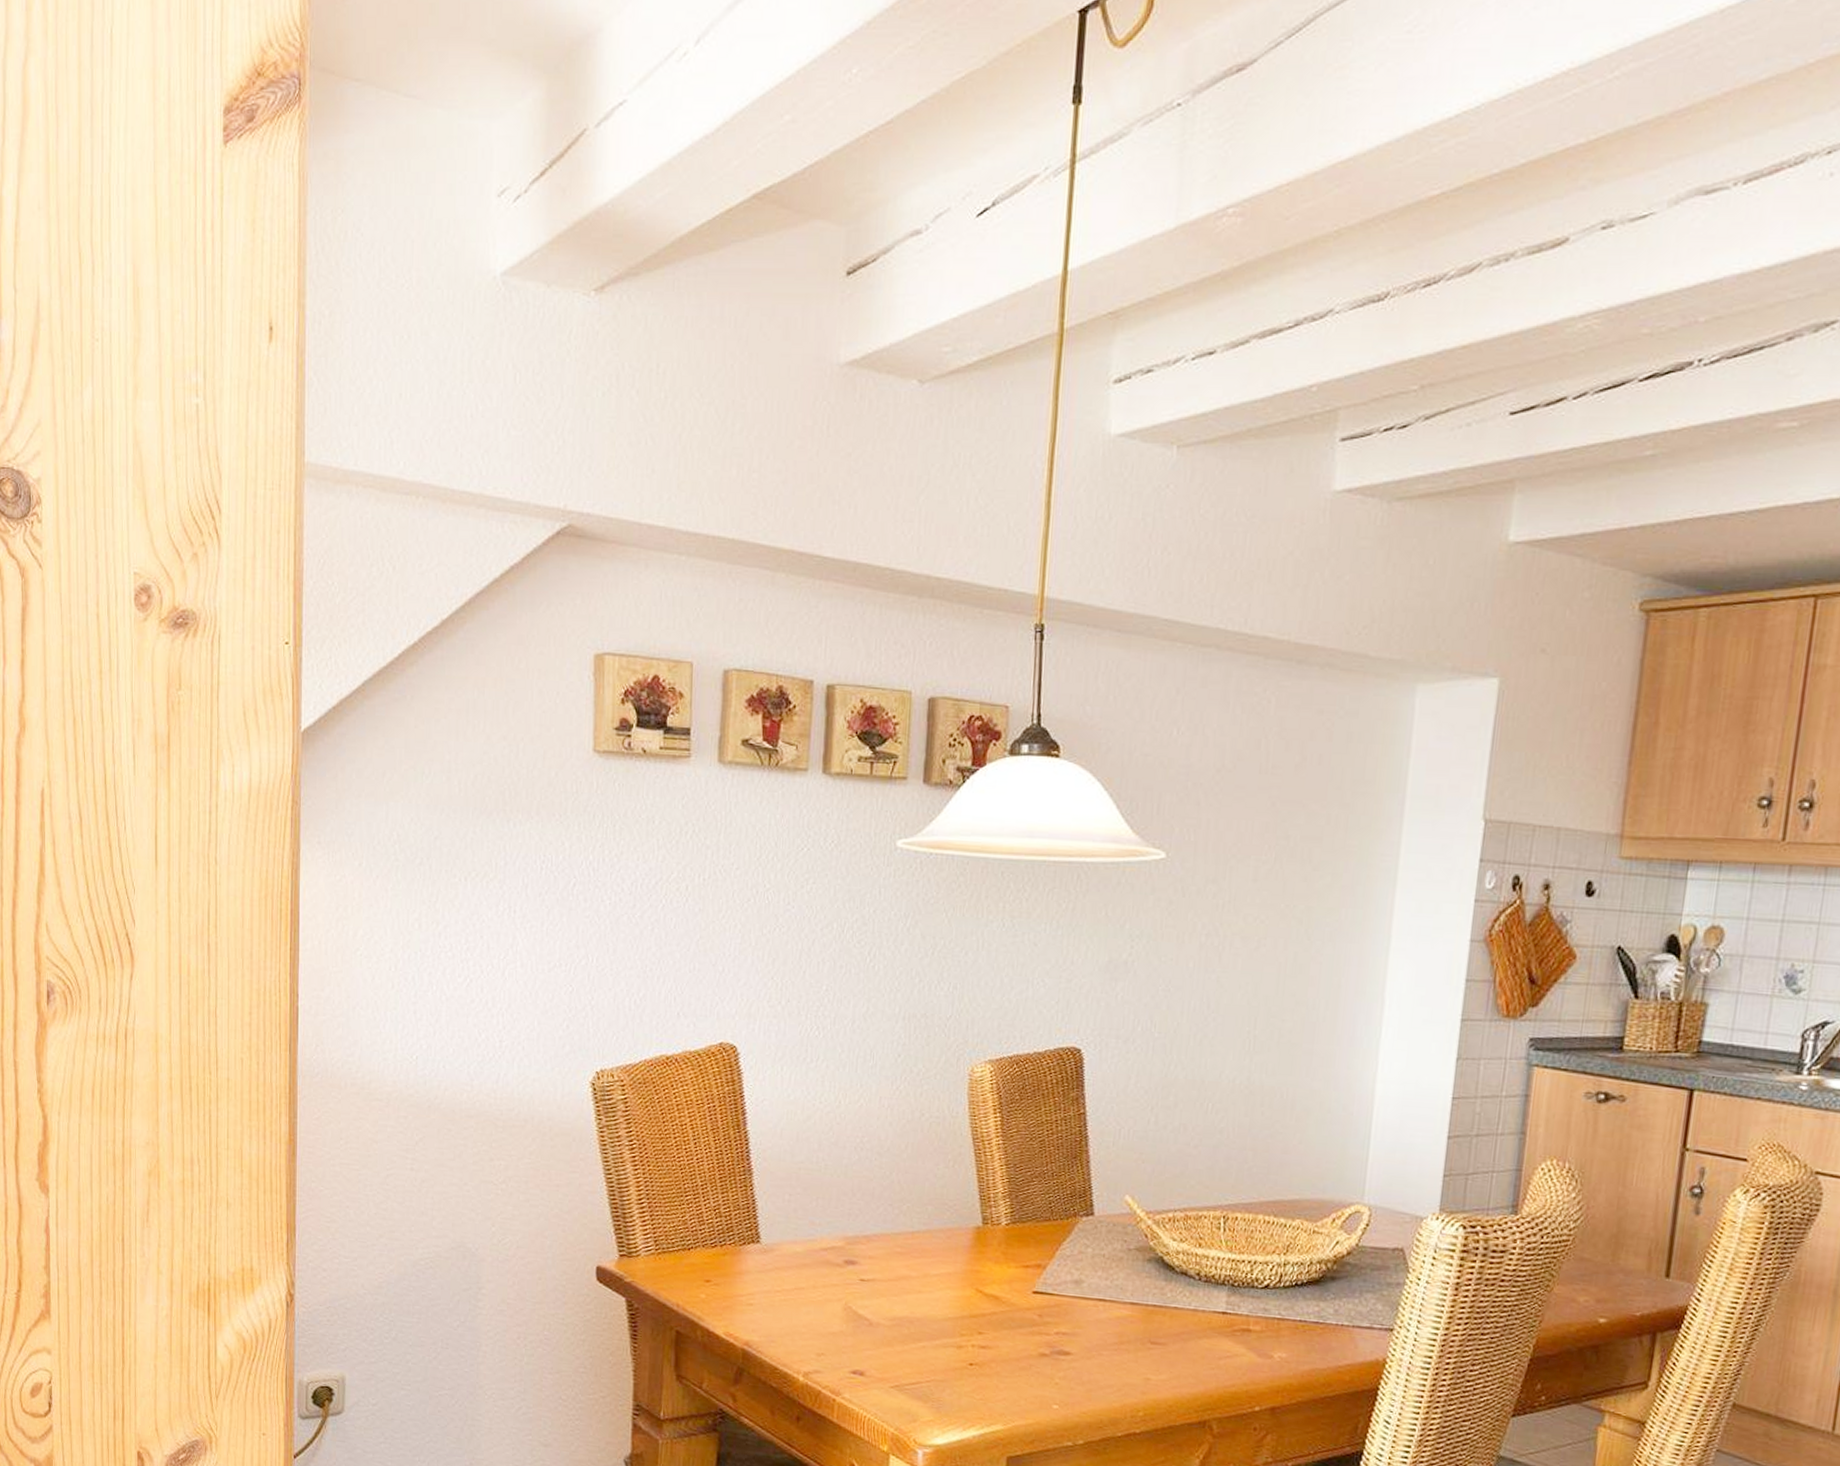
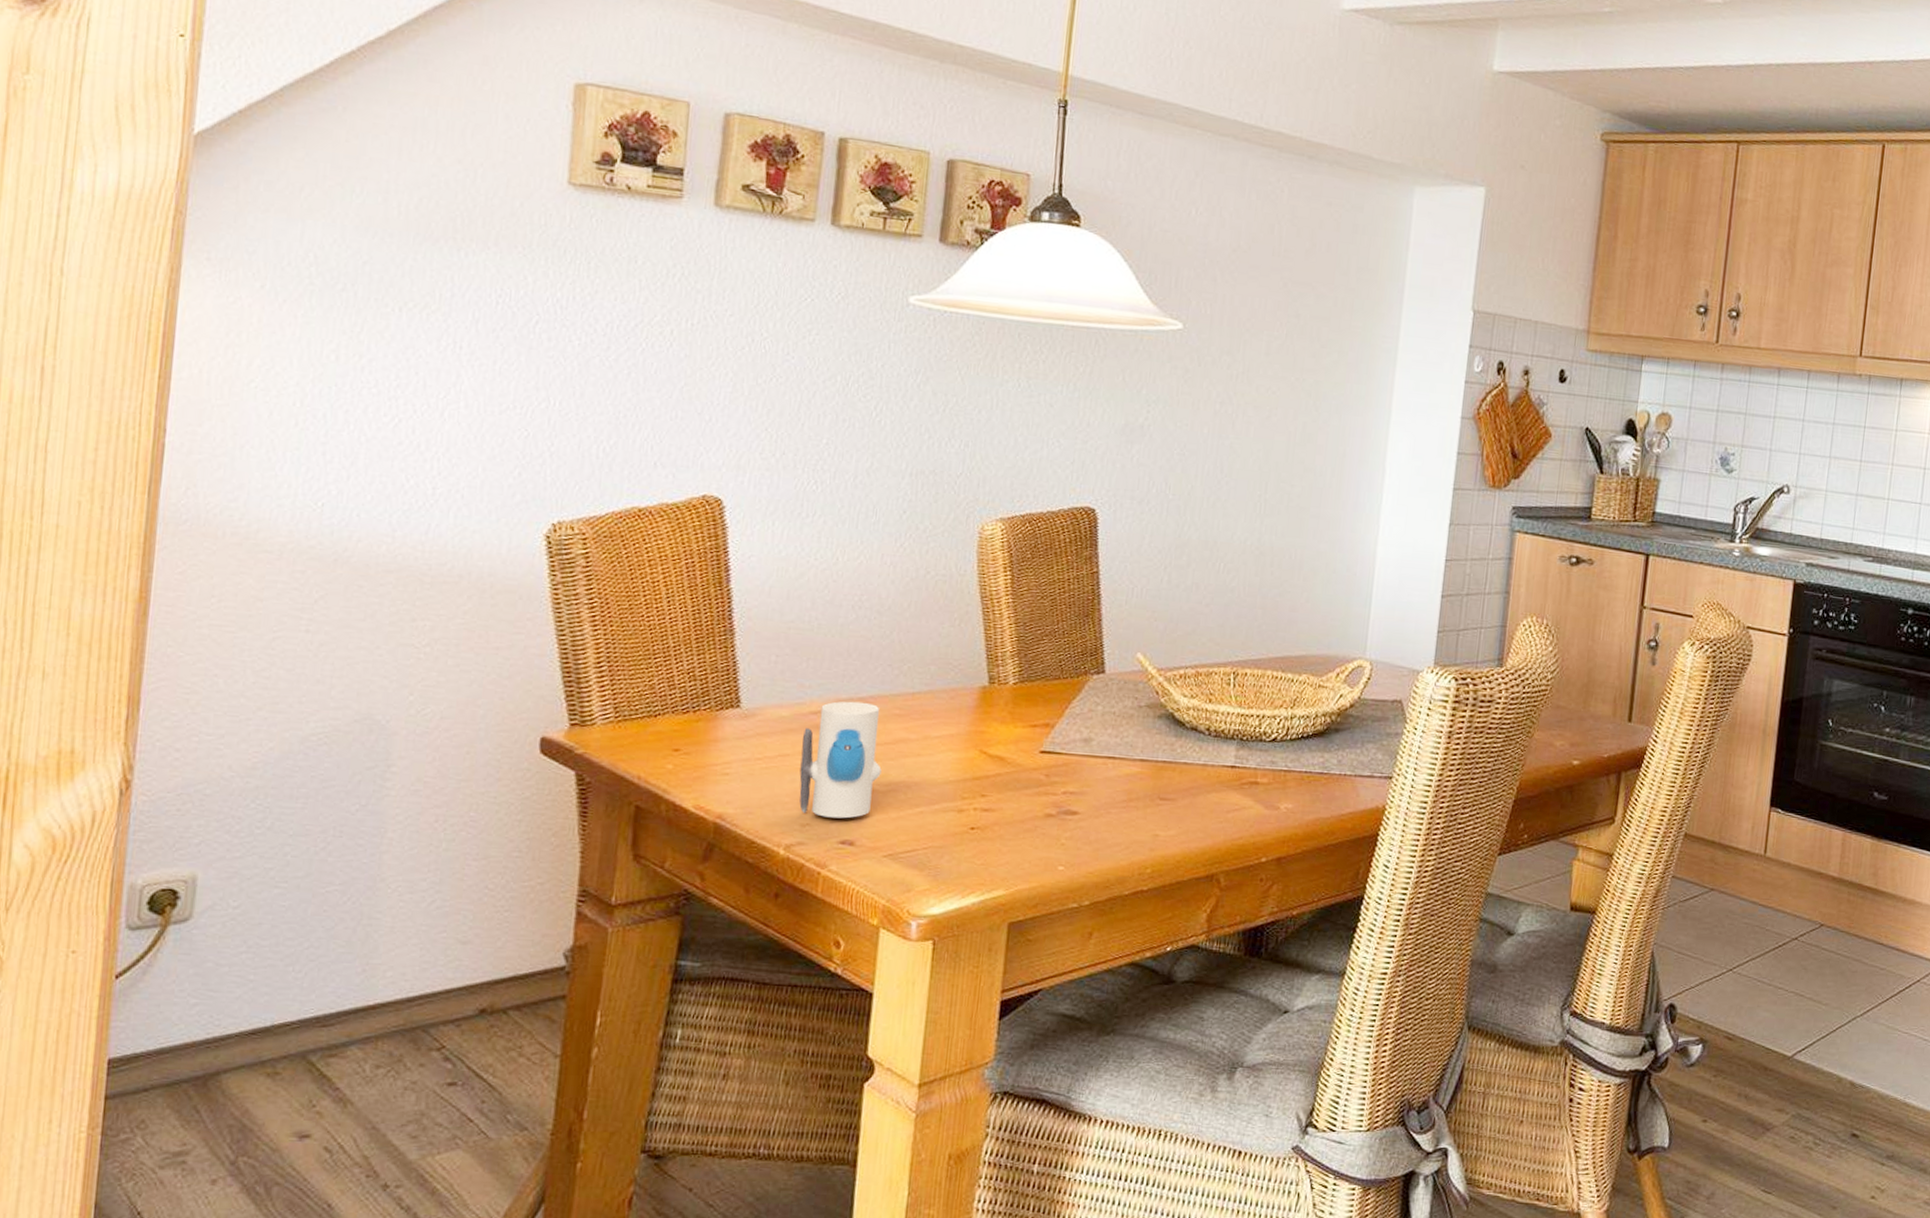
toy: none [814,1238,886,1350] -> present [799,701,882,819]

